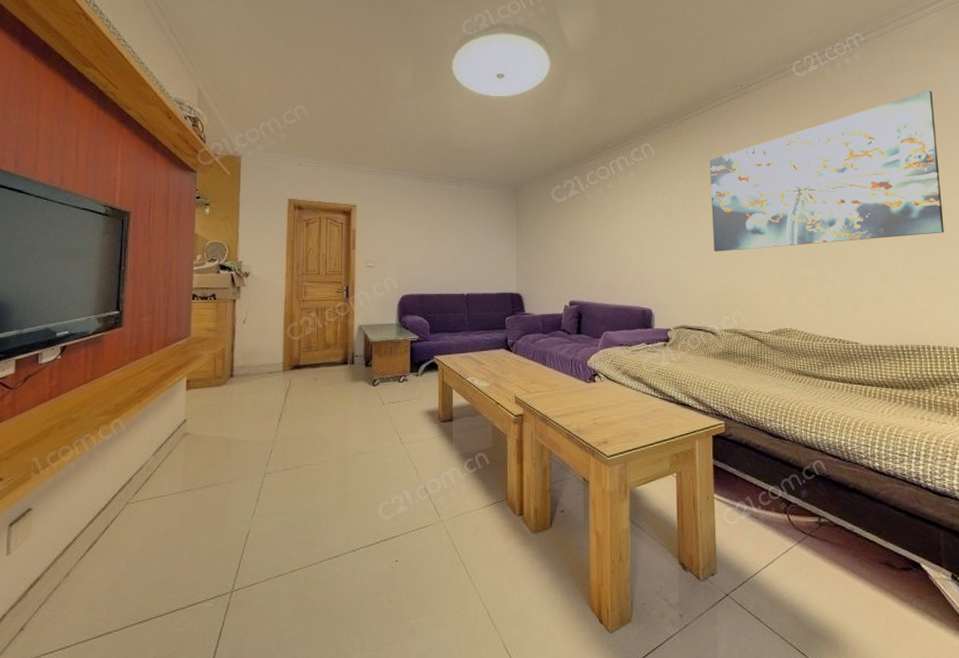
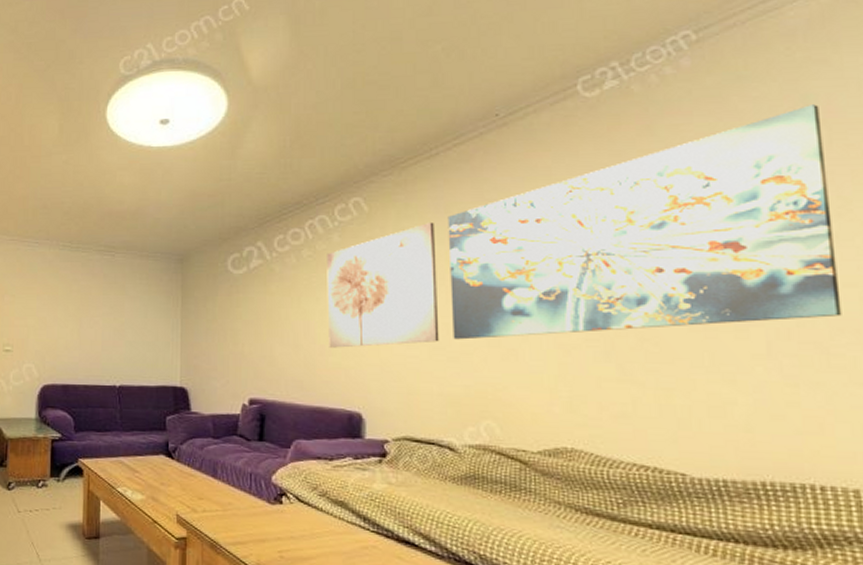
wall art: none [626,163,705,260] -> present [327,221,439,348]

